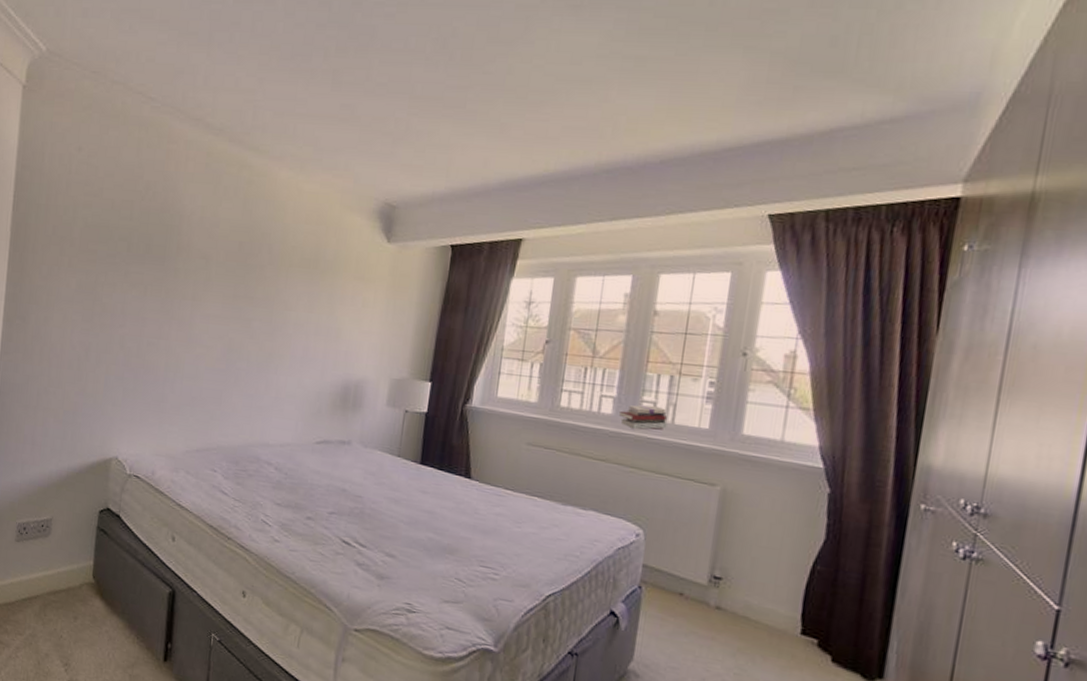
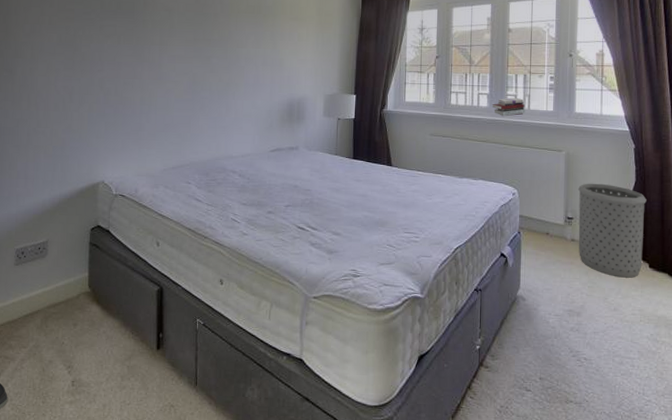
laundry basket: none [725,533,840,672] -> present [578,183,647,278]

